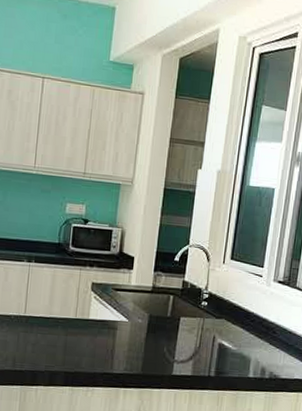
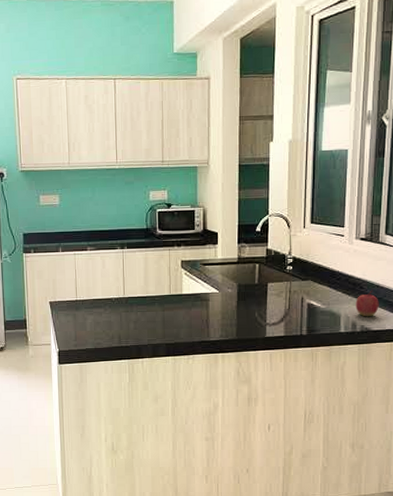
apple: none [266,336,290,364] -> present [355,290,379,317]

